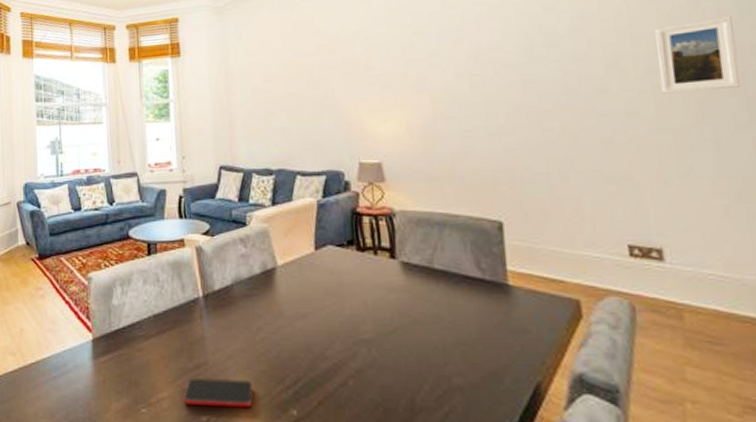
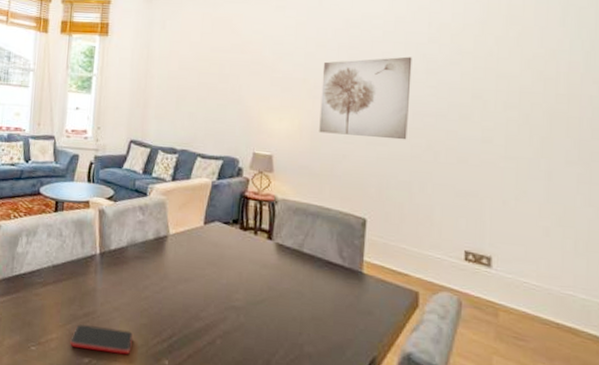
wall art: none [424,30,536,130] -> present [319,56,412,140]
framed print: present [655,16,740,94] -> none [513,69,579,130]

